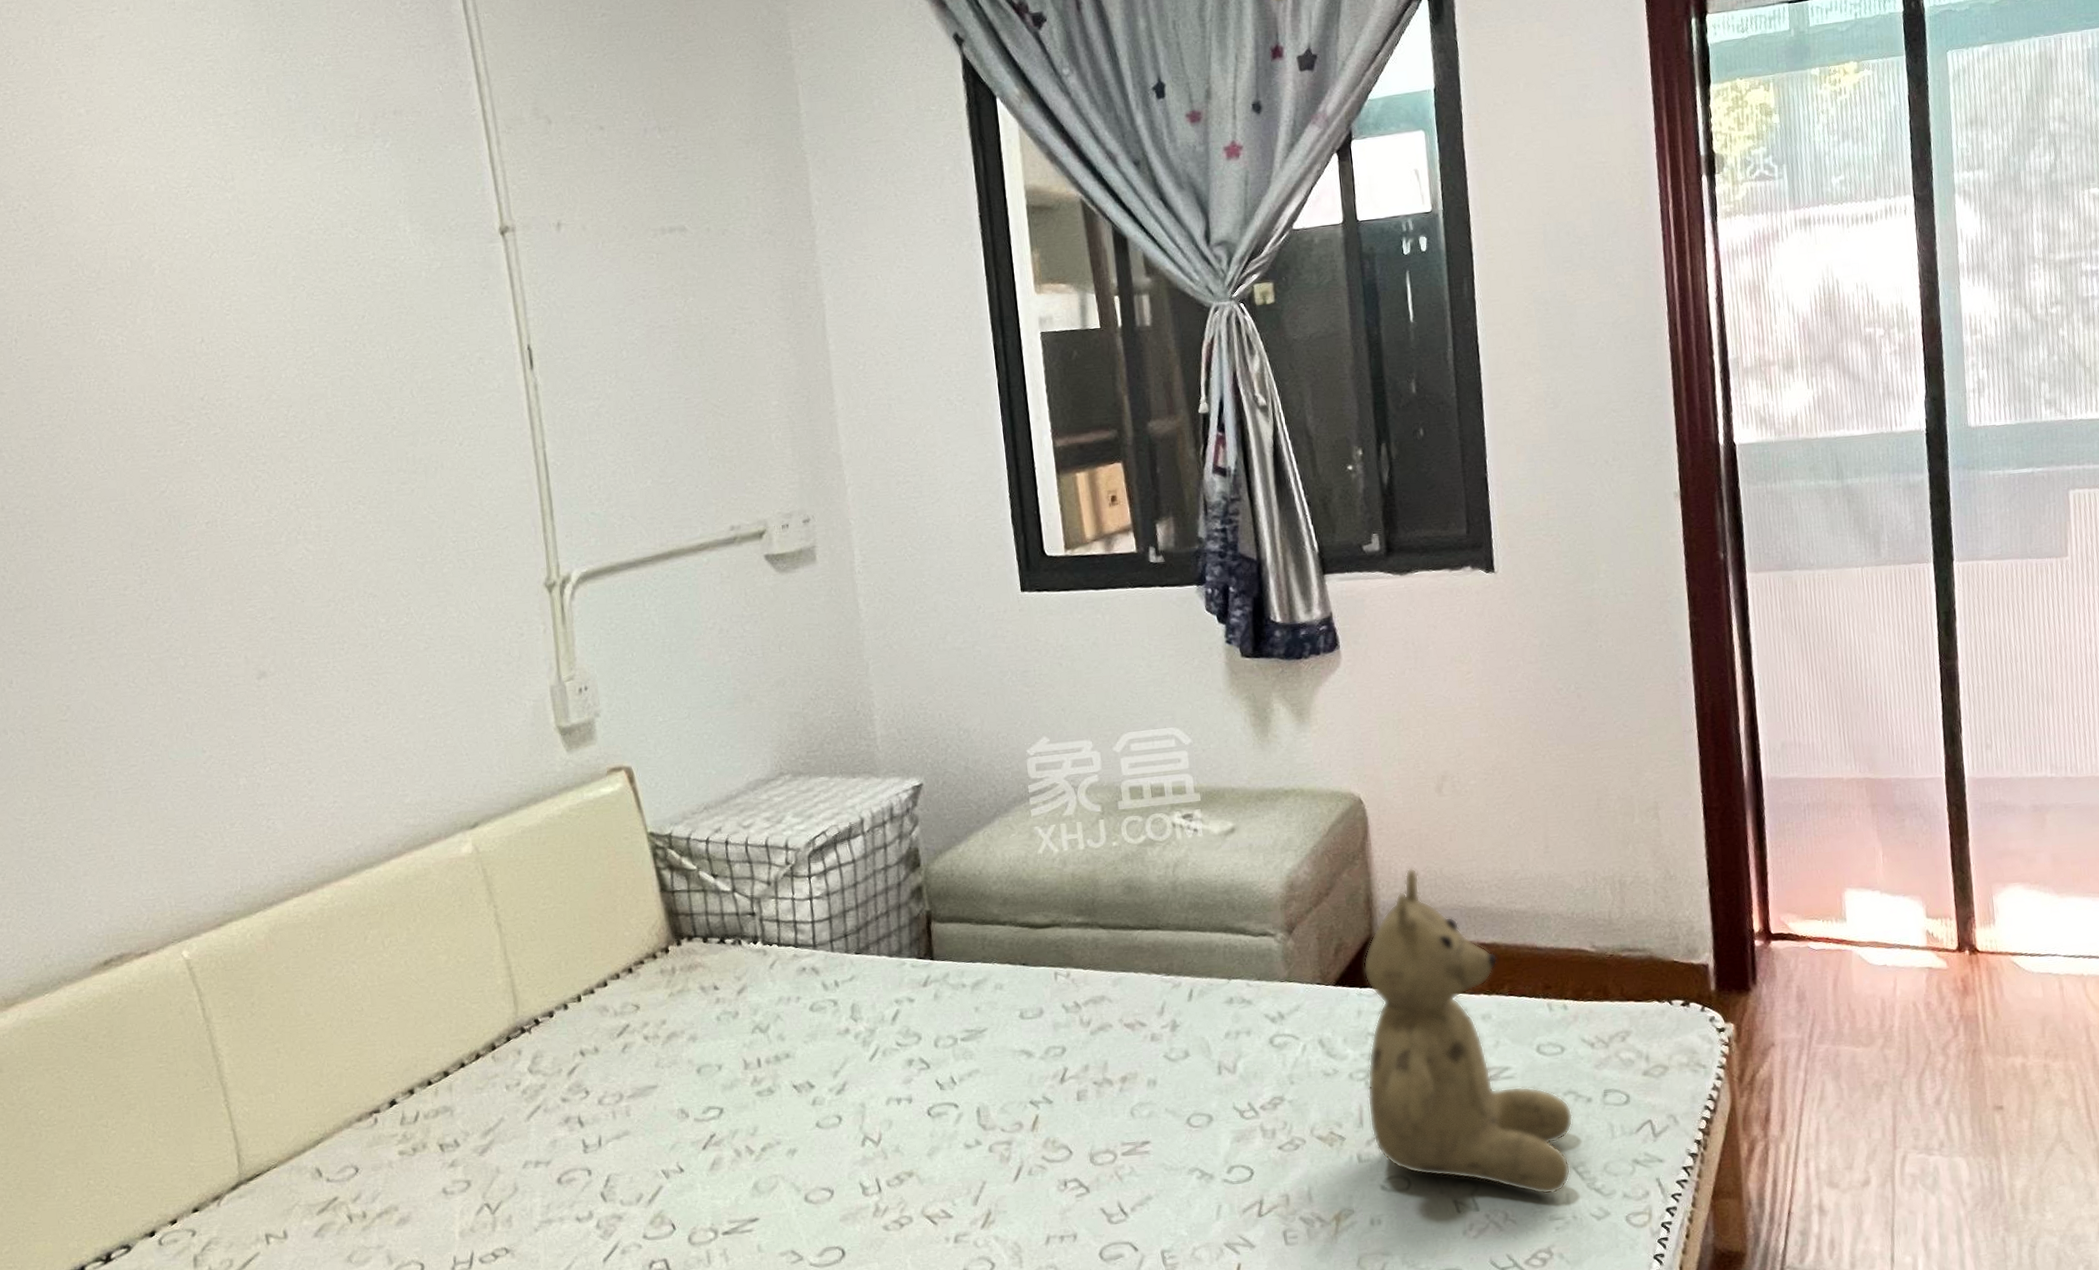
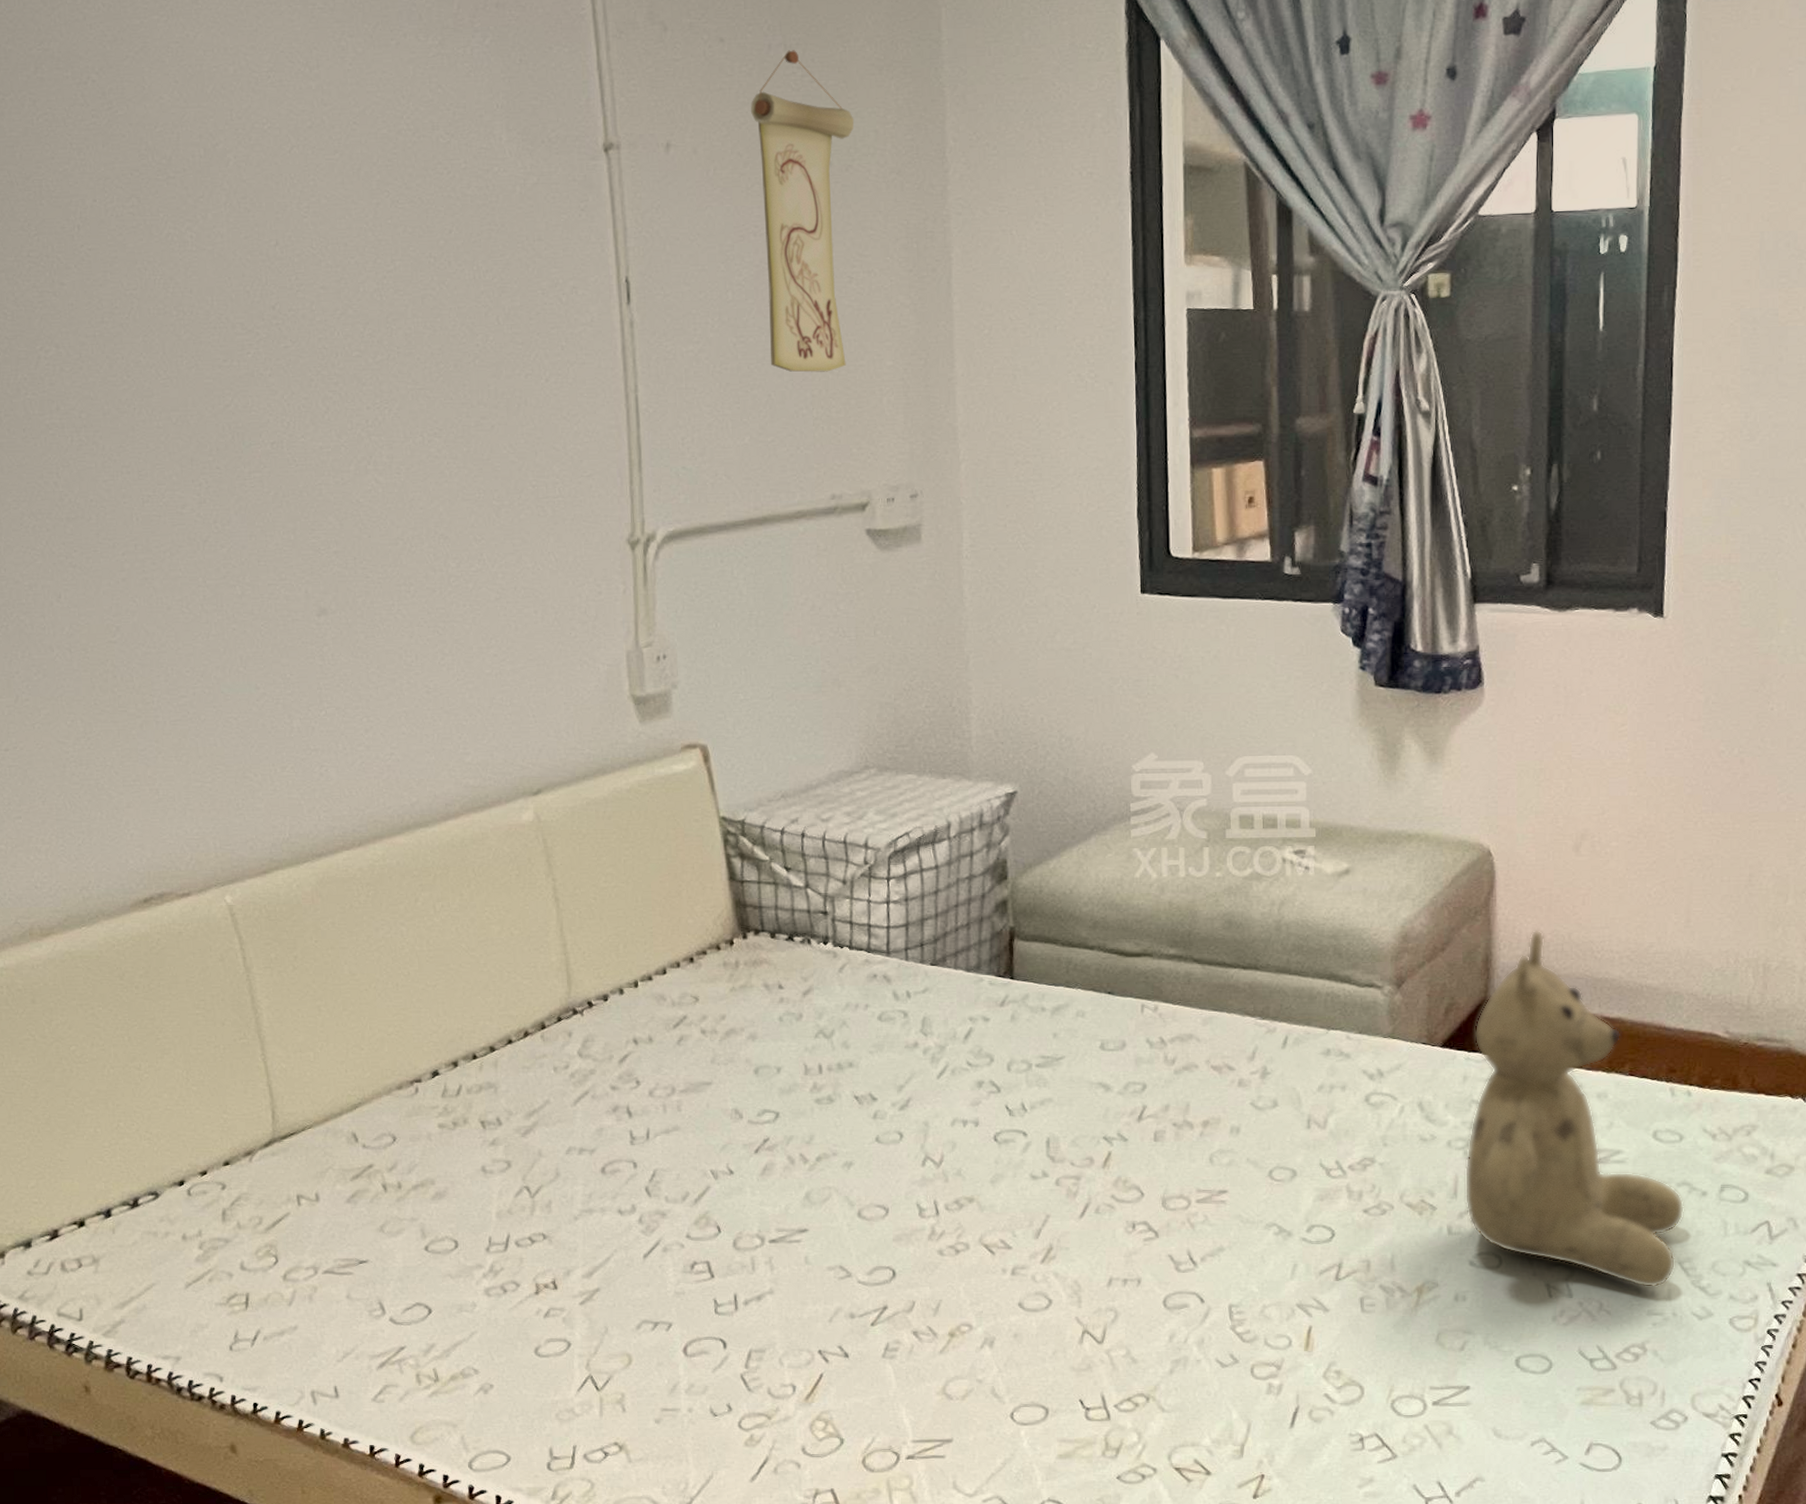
wall scroll: none [632,132,735,418] -> present [751,50,854,373]

